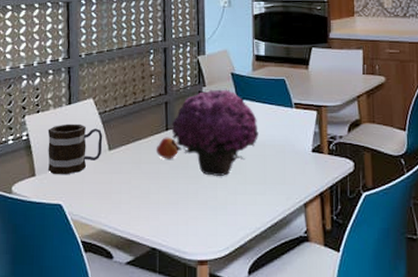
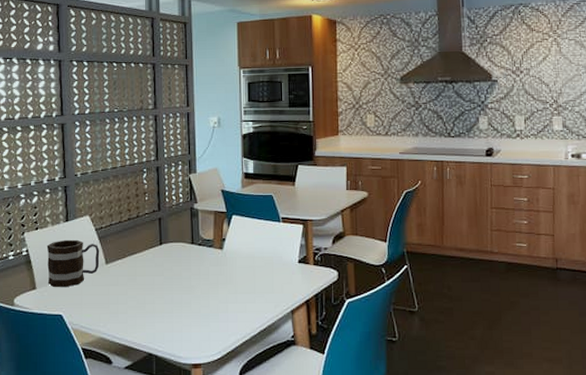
fruit: present [155,137,179,159] -> none [150,251,173,272]
flower: present [171,89,258,177] -> none [165,205,248,287]

